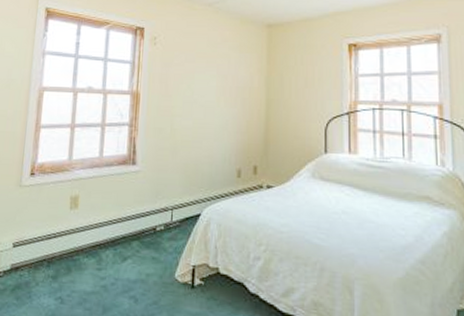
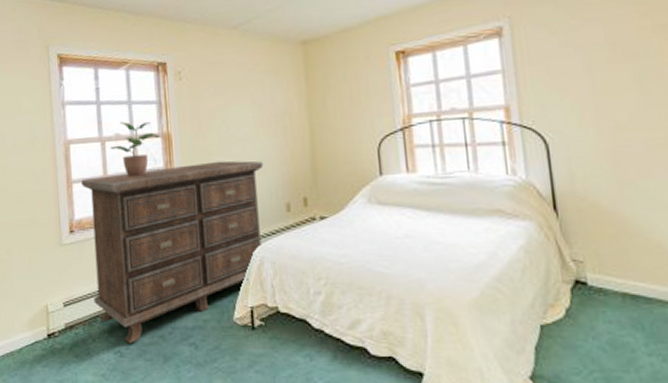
dresser: none [43,123,221,291] -> present [81,160,264,343]
potted plant: none [82,76,129,129] -> present [111,122,159,177]

